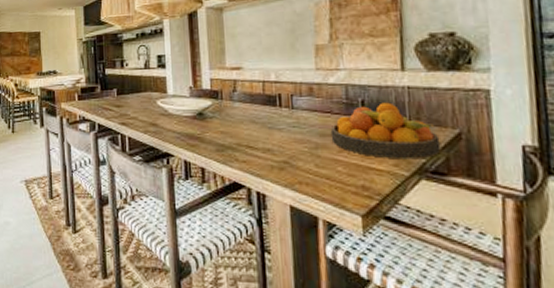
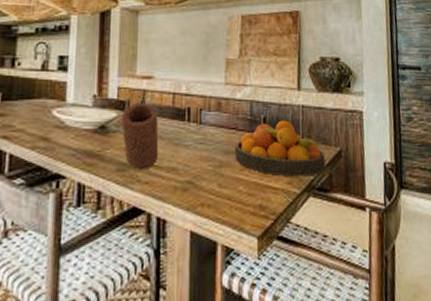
vase: none [216,91,254,151] -> present [121,102,159,170]

